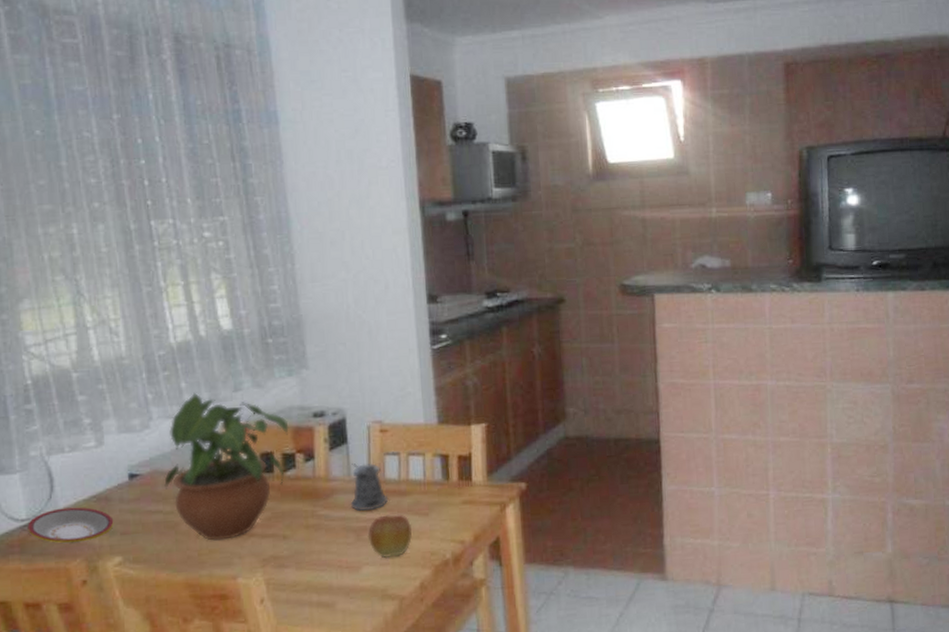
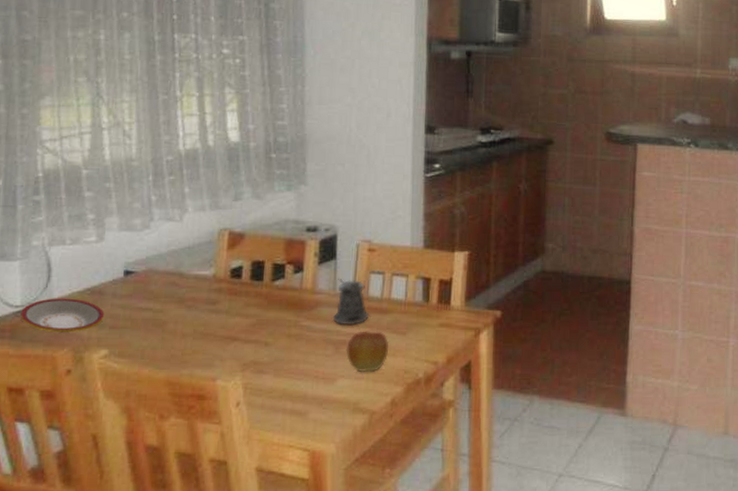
potted plant: present [164,392,289,541] -> none [157,198,282,342]

